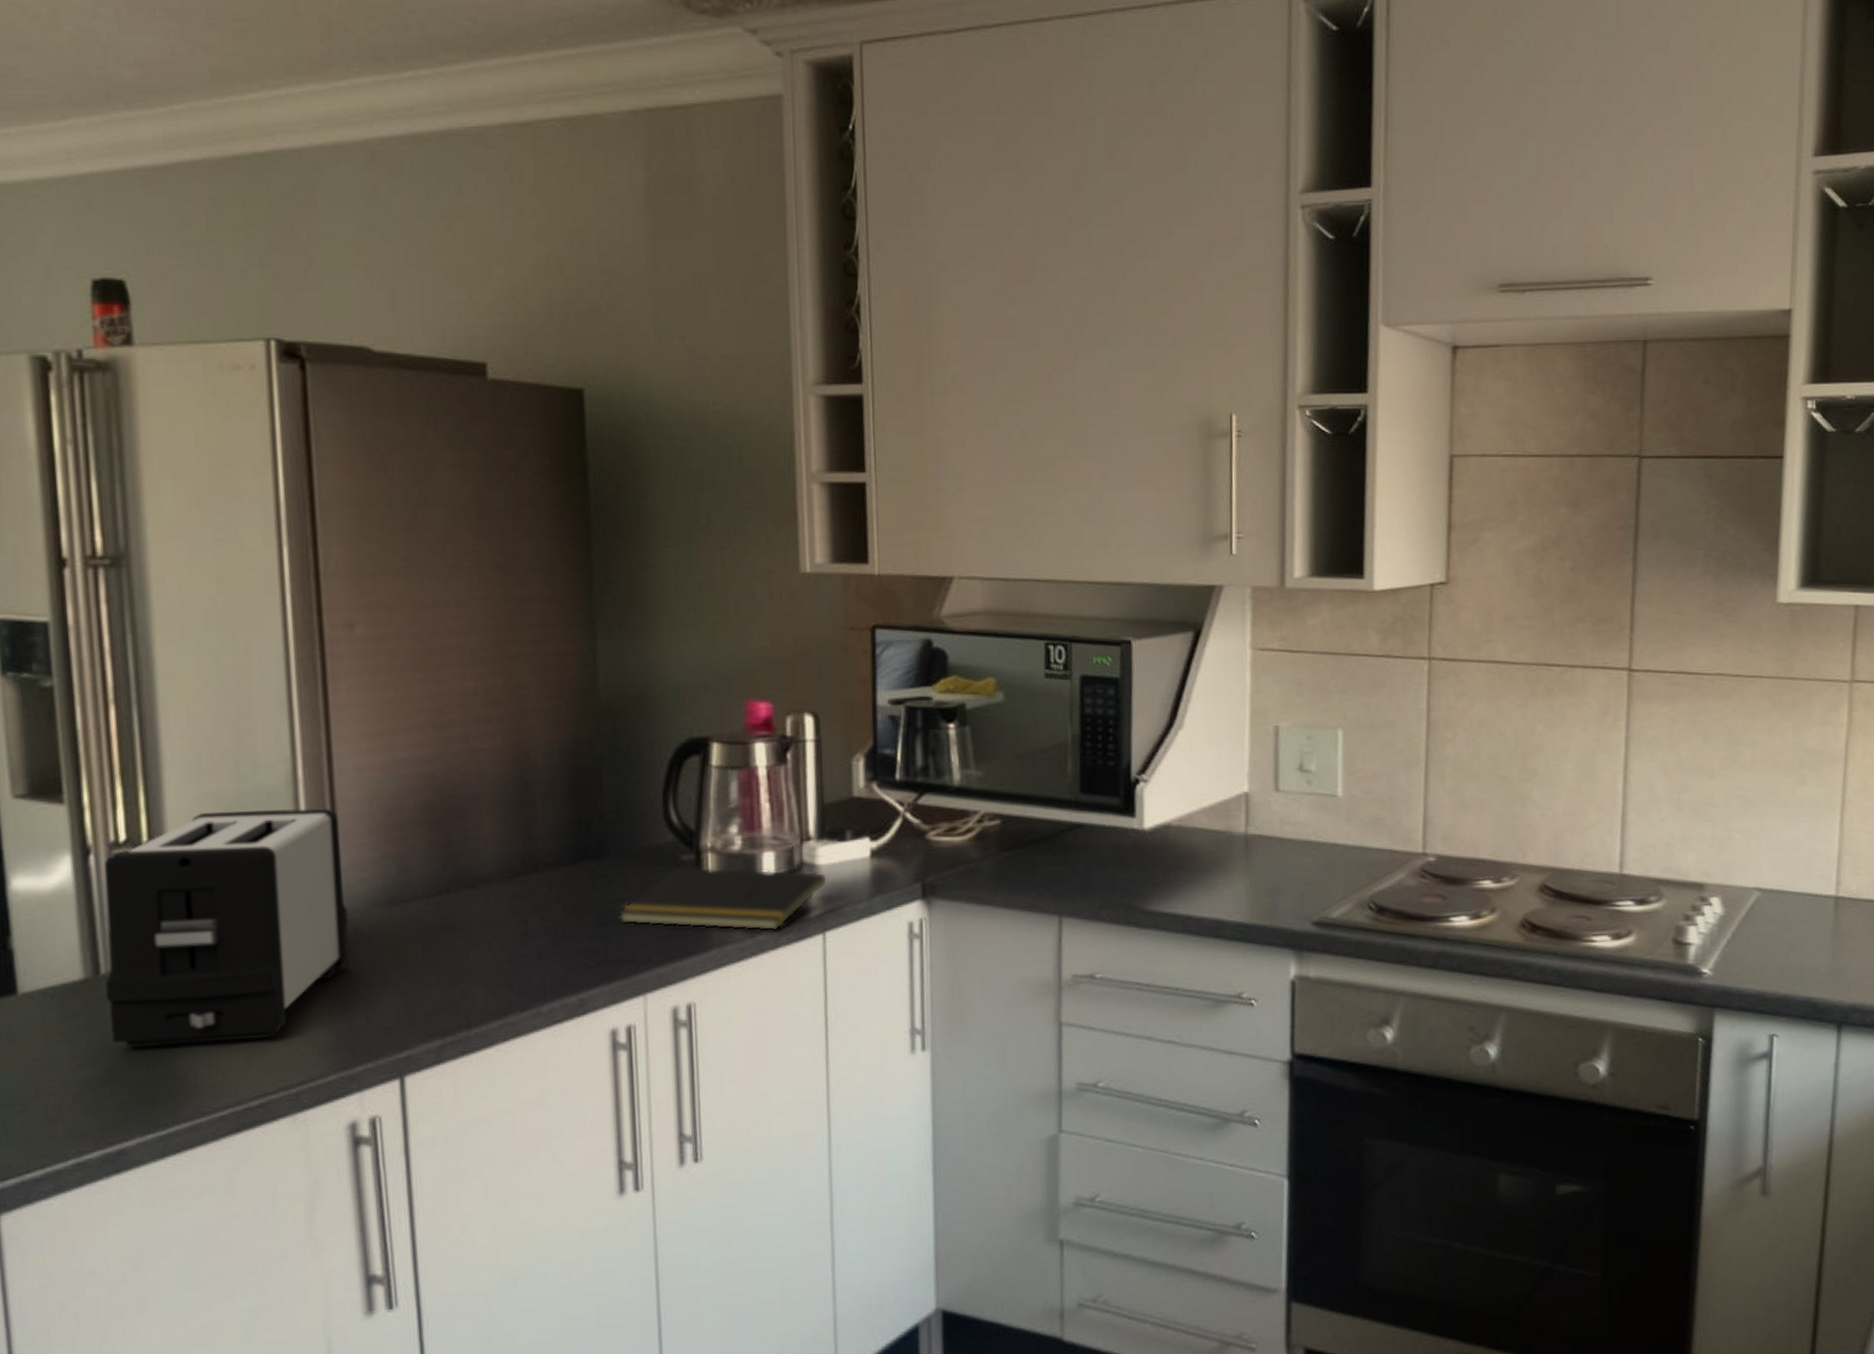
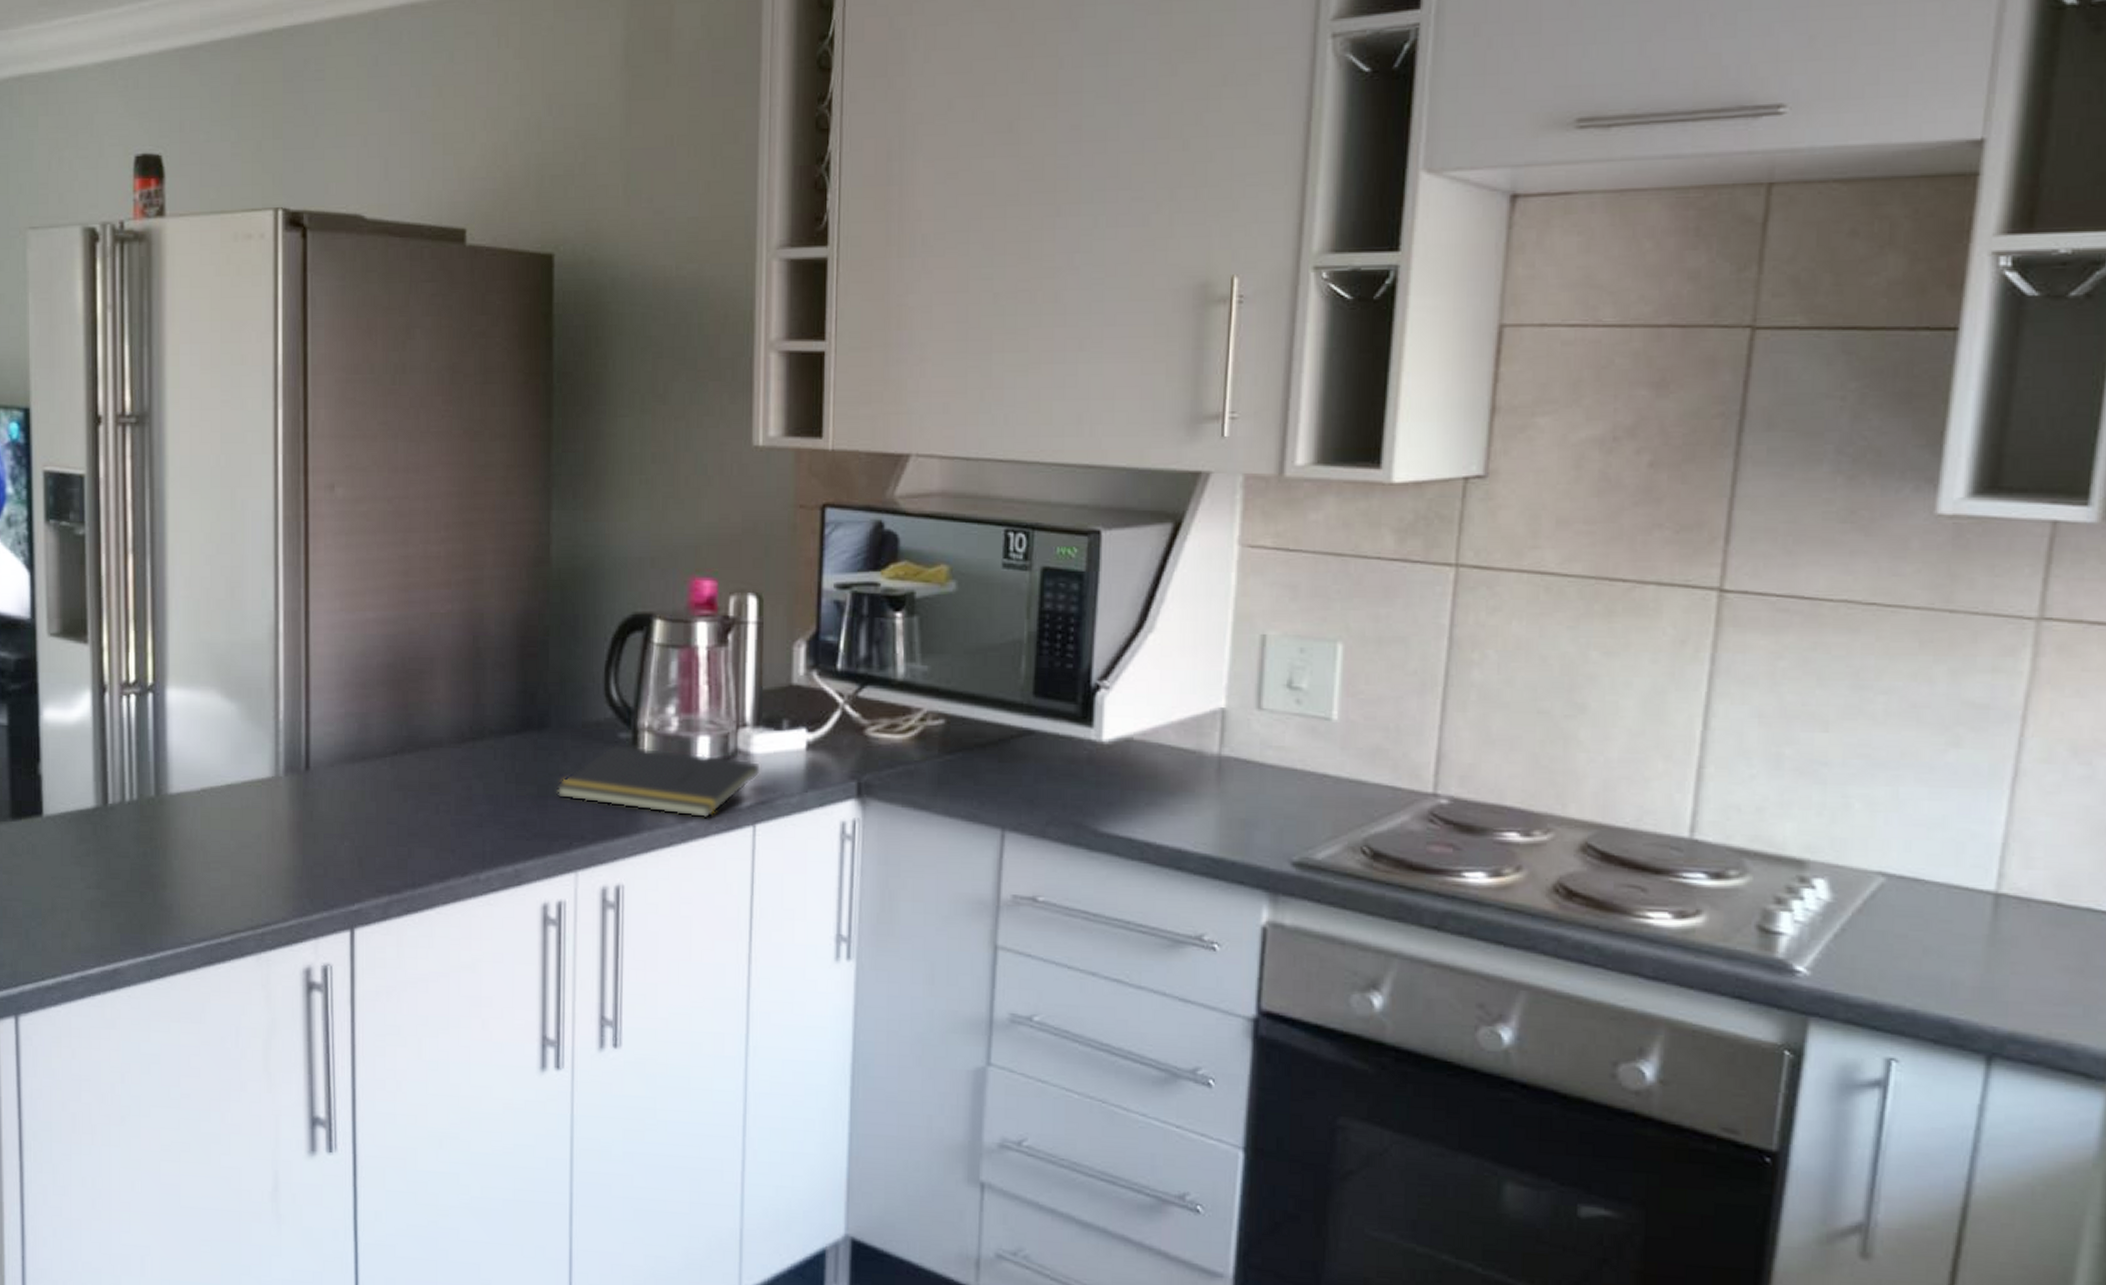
toaster: present [103,808,349,1049] -> none [111,659,315,878]

